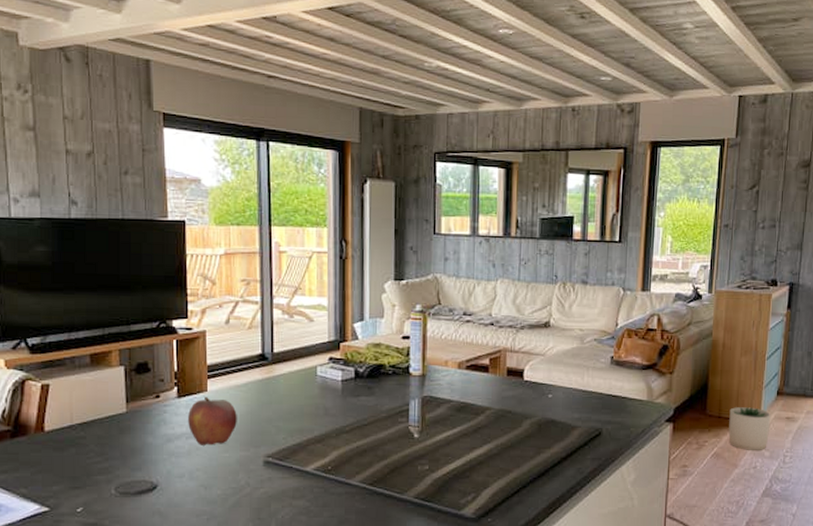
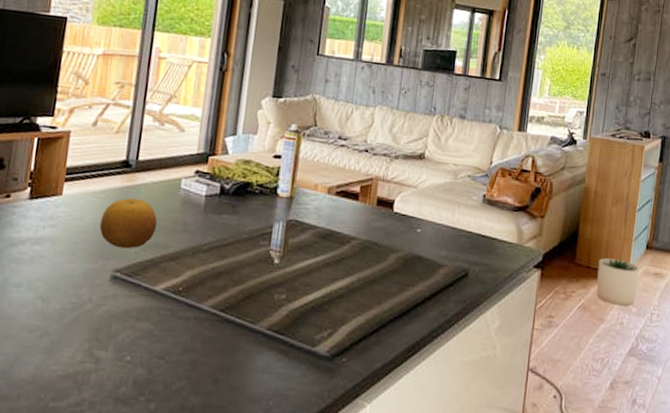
fruit: present [188,396,237,445] -> none [35,200,91,254]
fruit: none [246,389,300,436] -> present [99,198,158,249]

